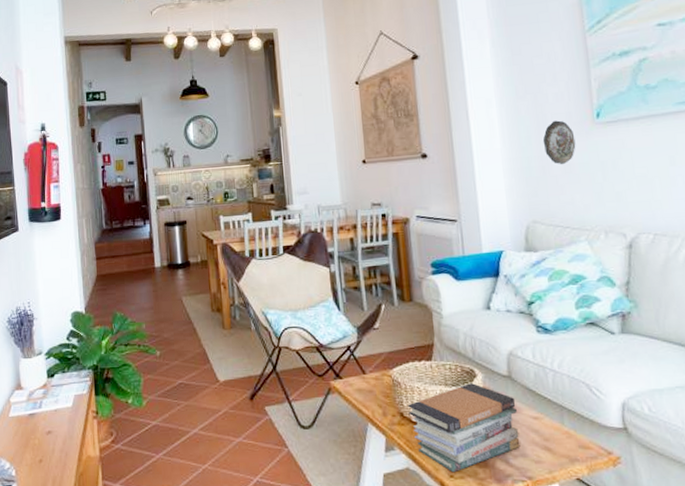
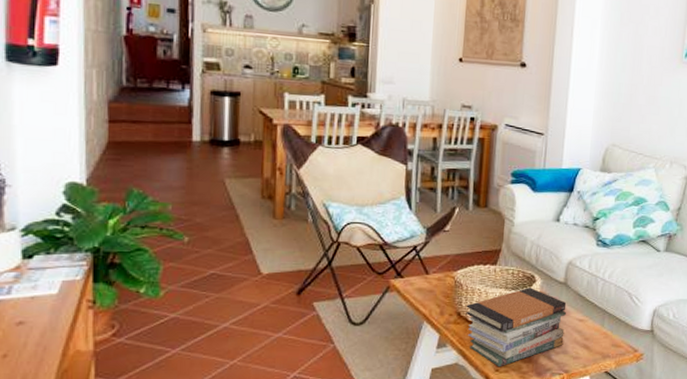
decorative plate: present [542,120,576,165] -> none [635,53,664,96]

